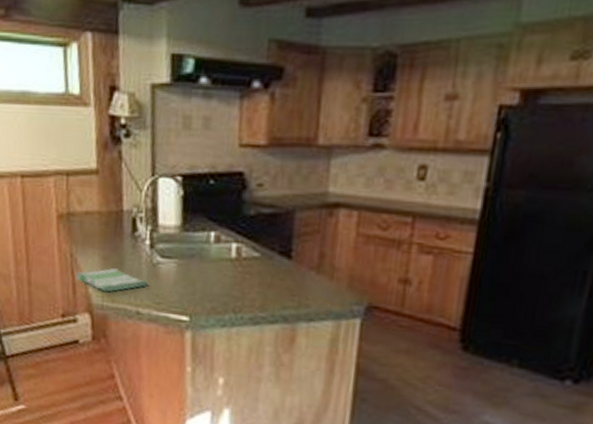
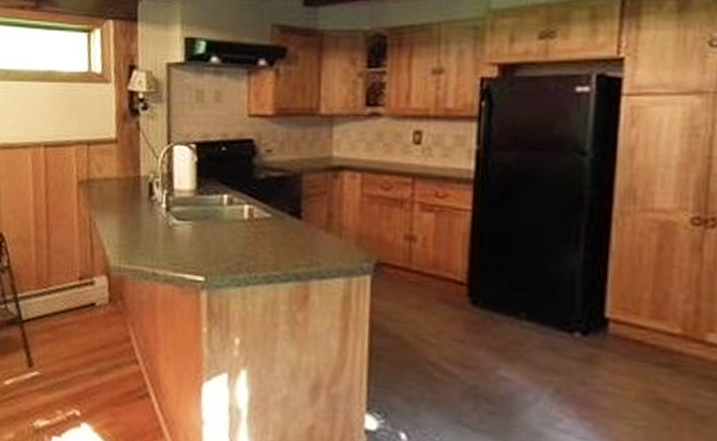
dish towel: present [76,267,149,292] -> none [94,230,165,255]

